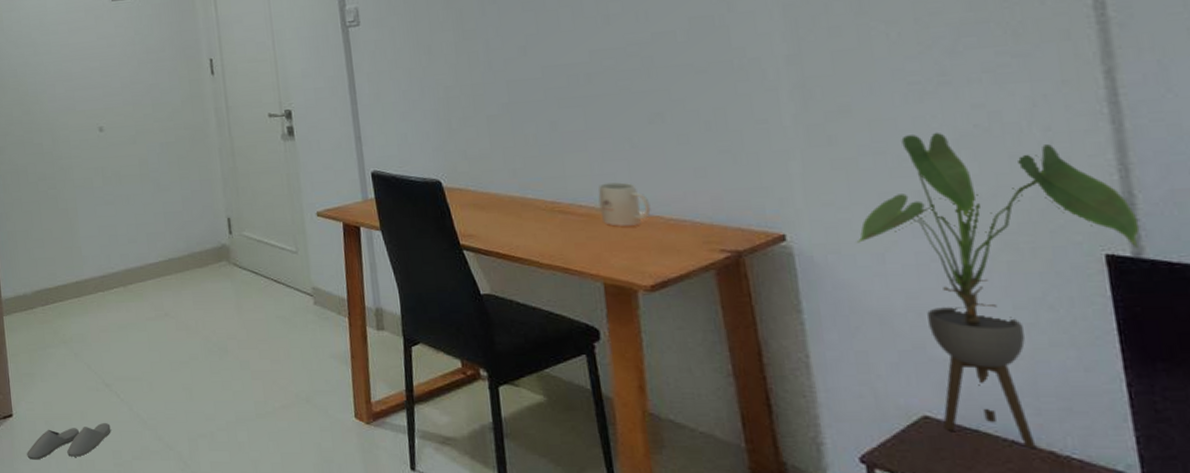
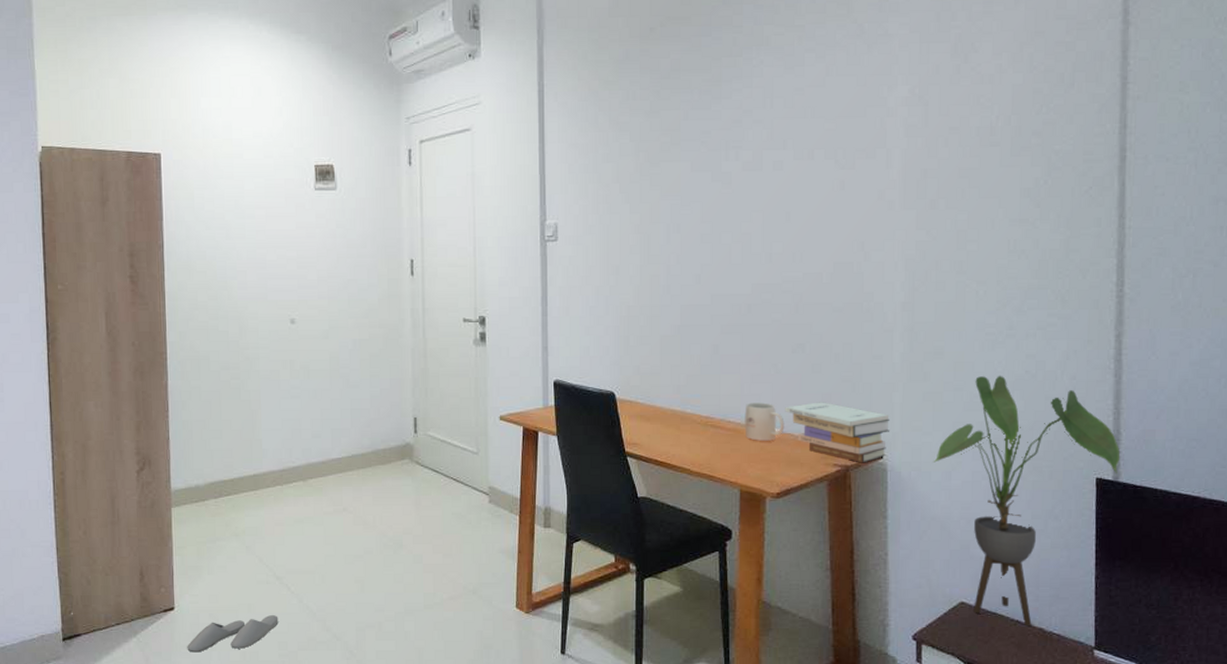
books: none [648,177,790,247] -> present [785,402,889,463]

